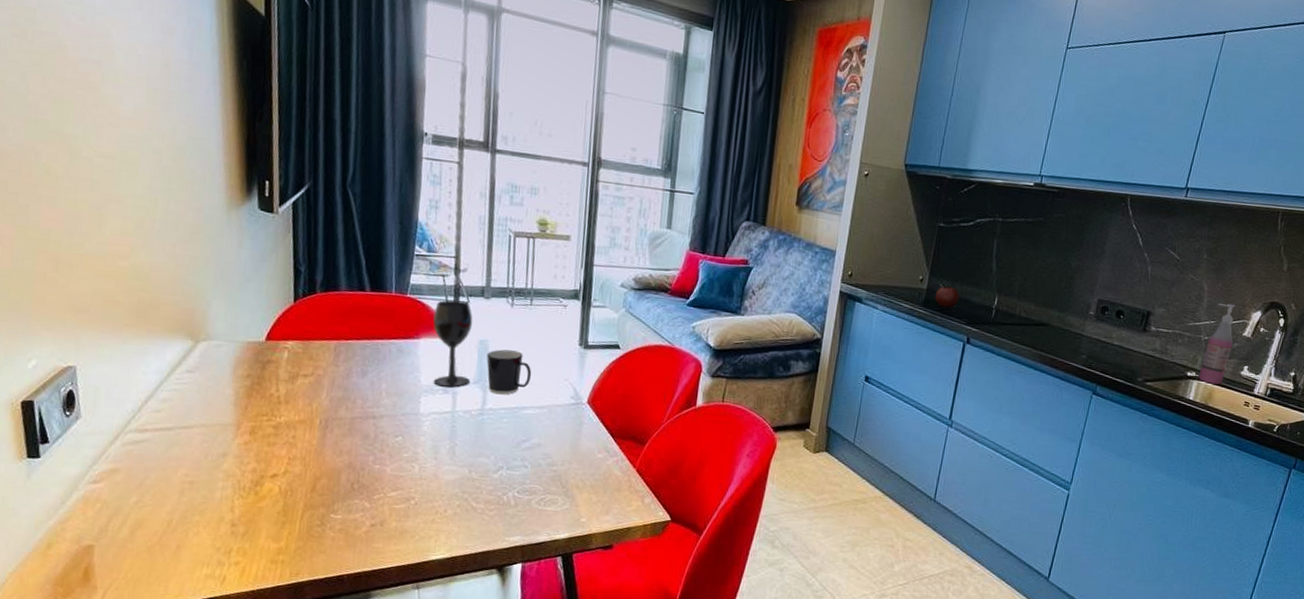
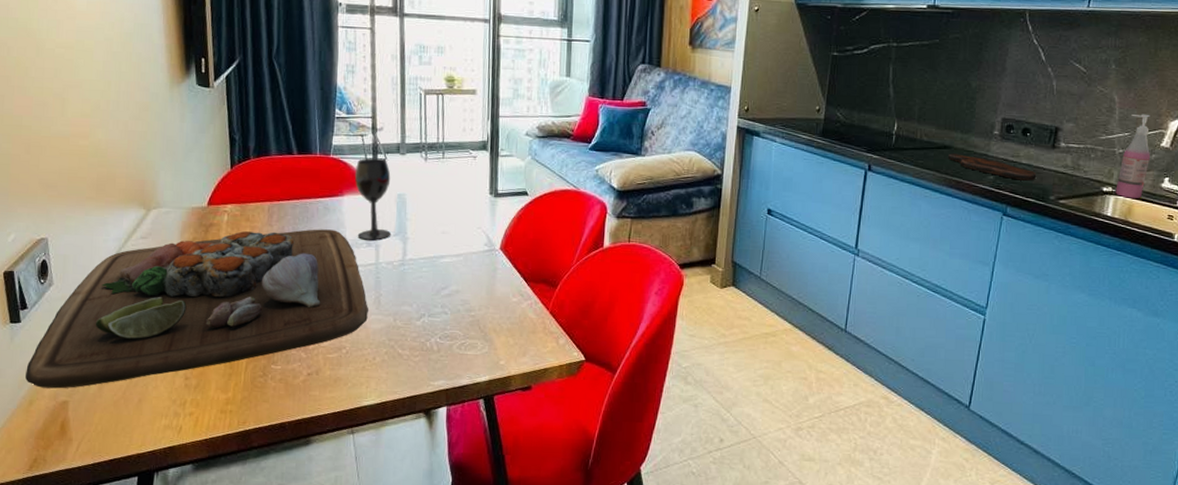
food platter: none [43,370,442,532] -> present [25,229,368,389]
mug: present [486,349,532,395] -> none [405,202,447,245]
fruit: present [934,284,960,308] -> none [833,112,858,136]
cutting board: none [1044,331,1127,362] -> present [947,153,1037,181]

